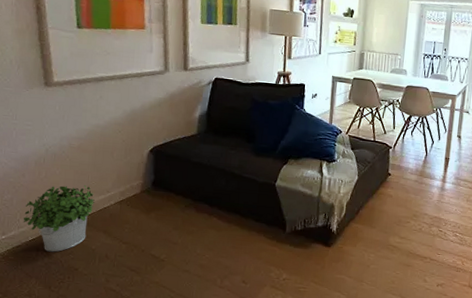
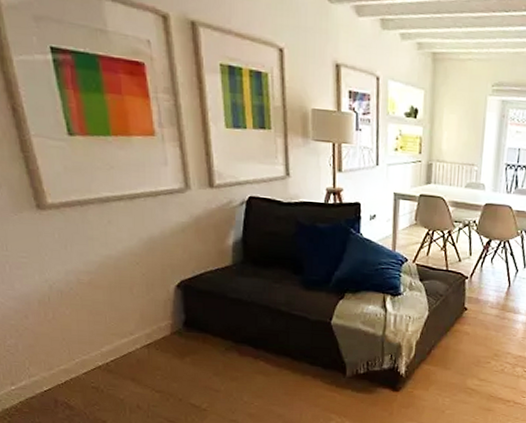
potted plant: present [24,185,95,252] -> none [34,327,117,403]

